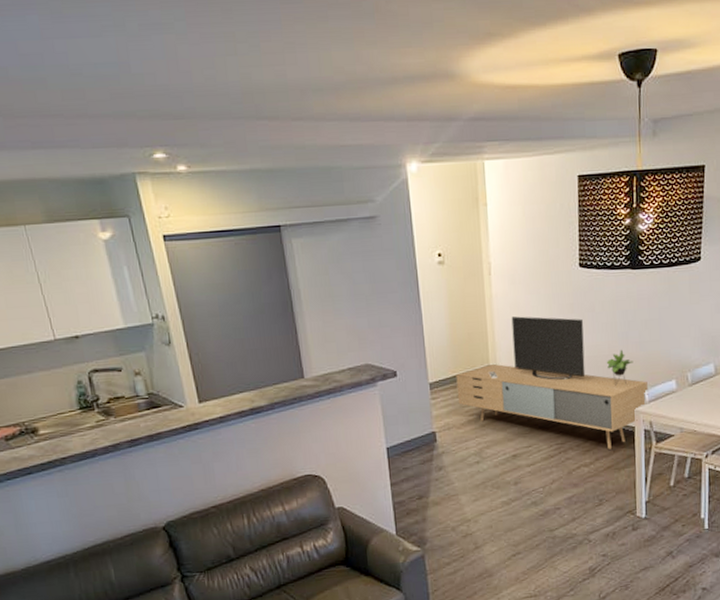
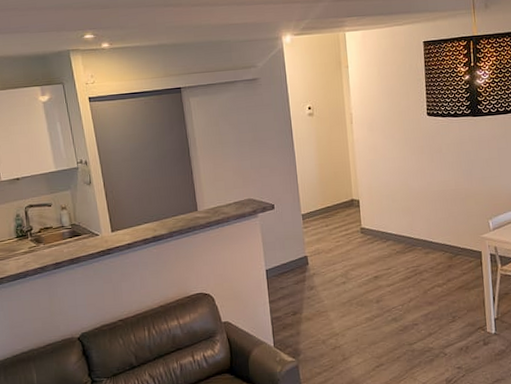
media console: present [456,316,648,450] -> none [324,157,492,272]

